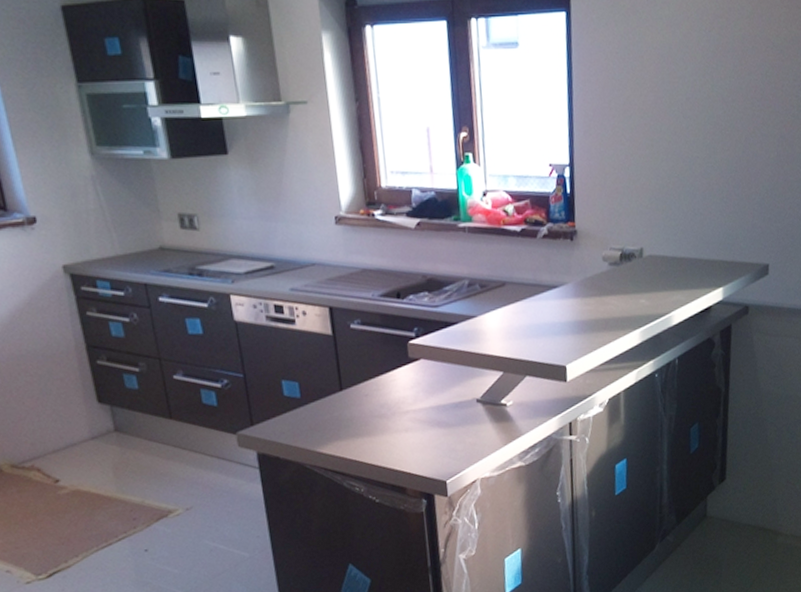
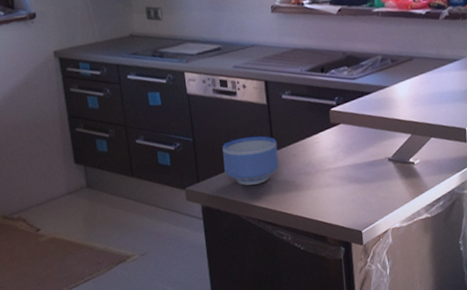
bowl: none [280,372,349,430] -> present [222,136,279,186]

